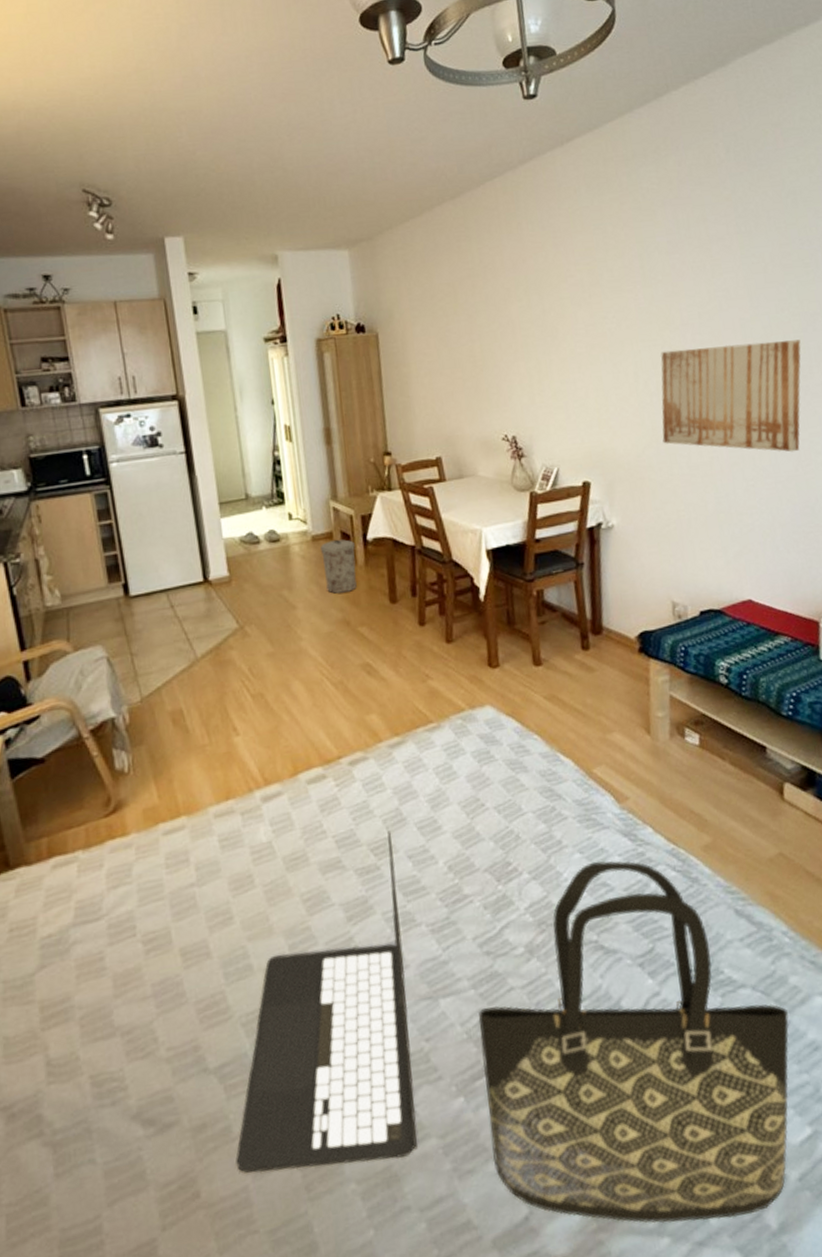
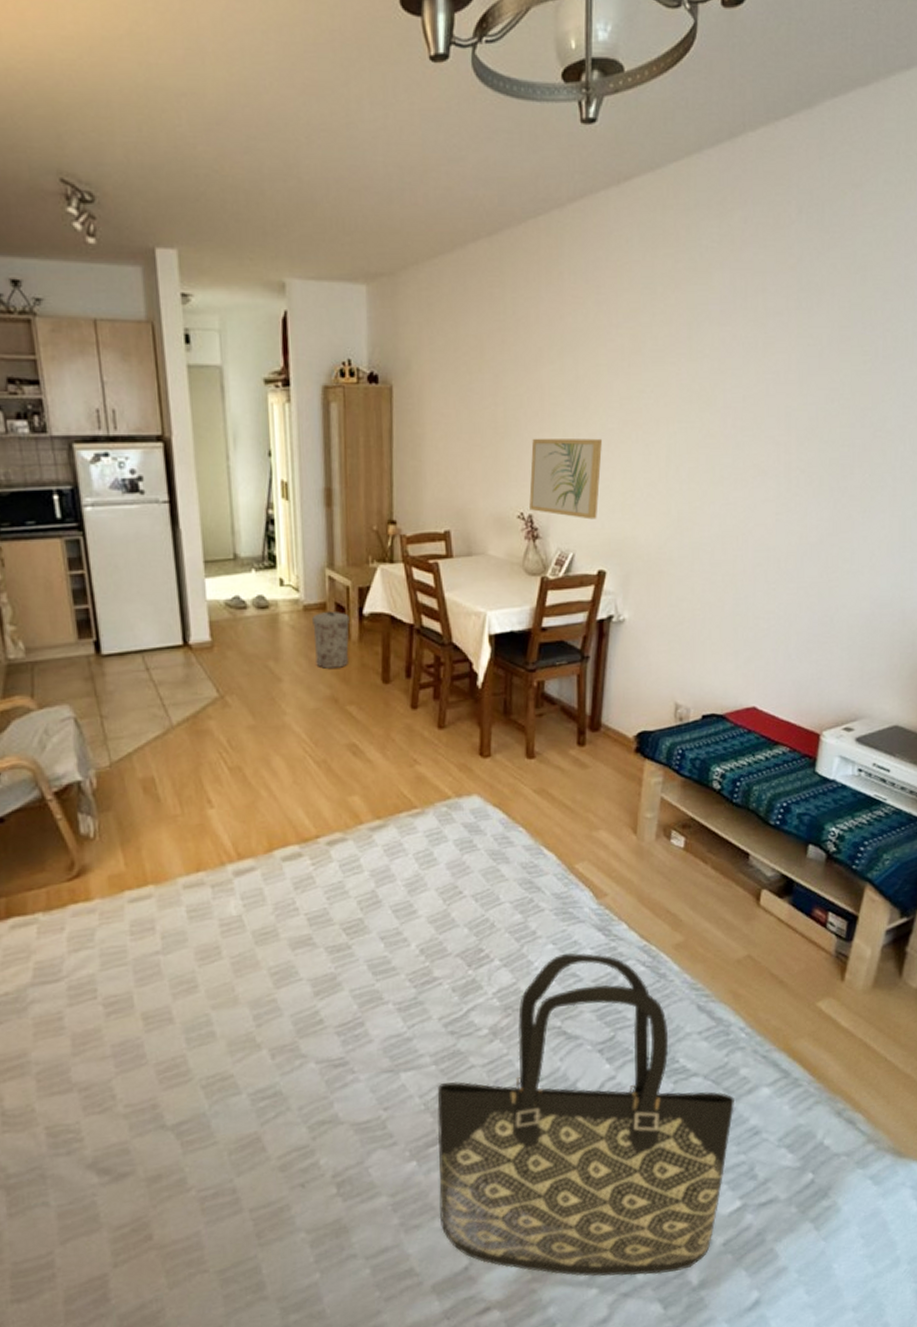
laptop: present [235,830,418,1174] -> none [189,911,369,1221]
wall art: none [509,362,577,436] -> present [529,438,602,520]
wall art: present [660,339,801,452] -> none [687,434,846,557]

